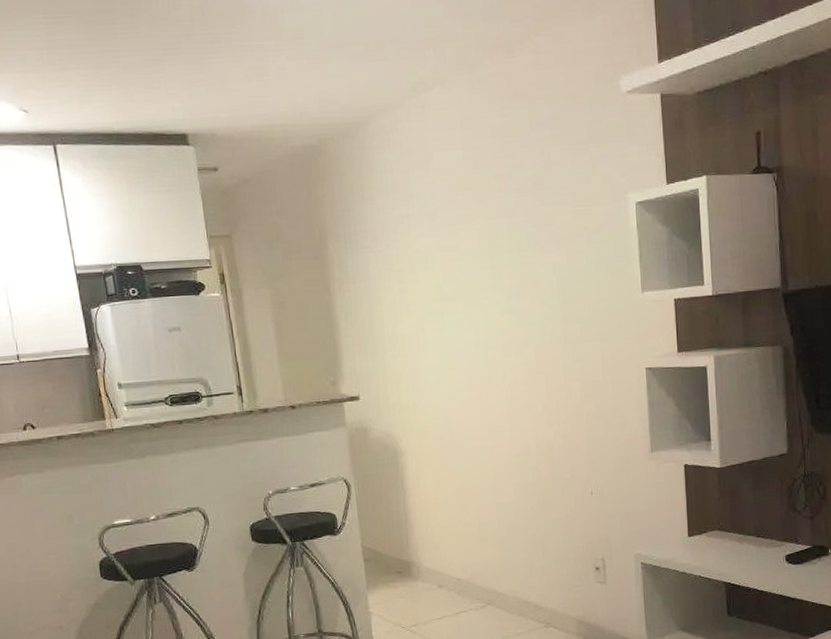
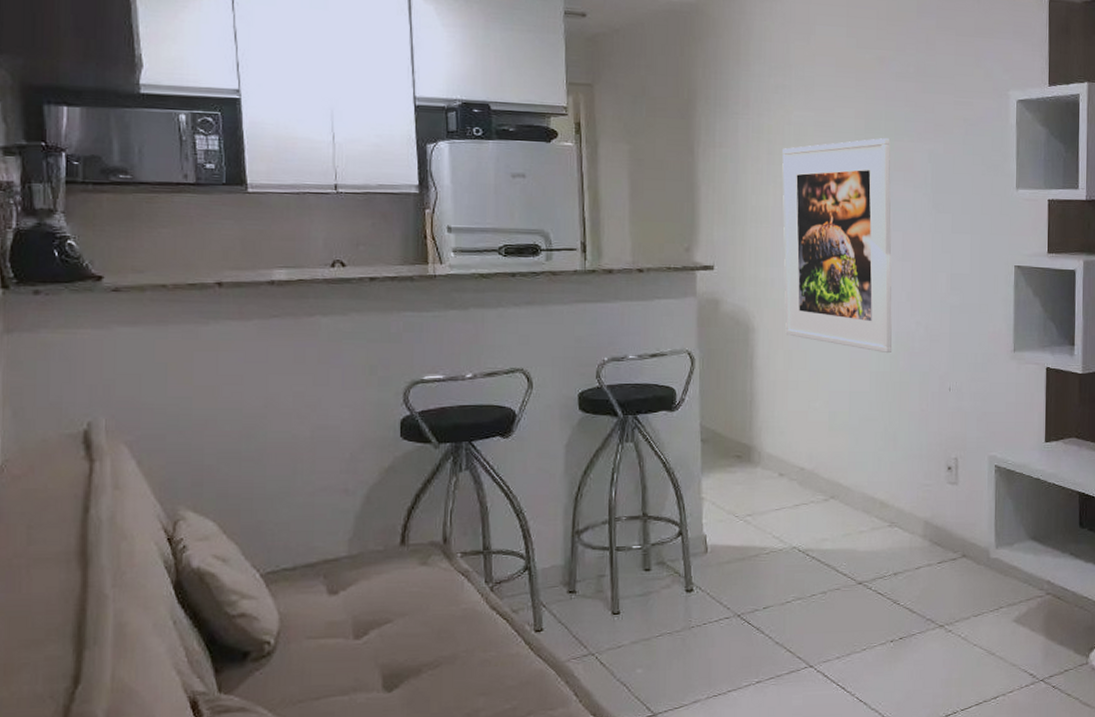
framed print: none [412,256,534,465] -> present [782,138,893,354]

